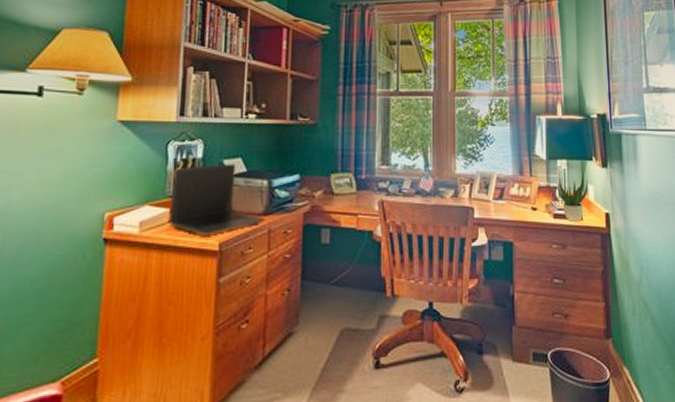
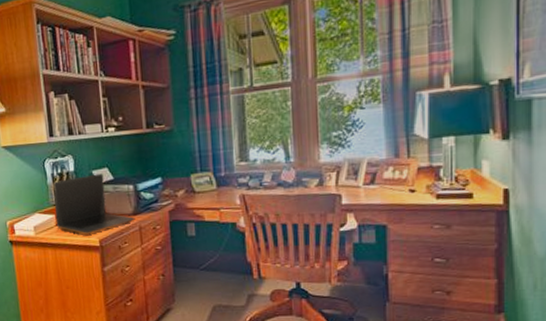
potted plant: present [557,171,588,223] -> none [441,146,482,202]

